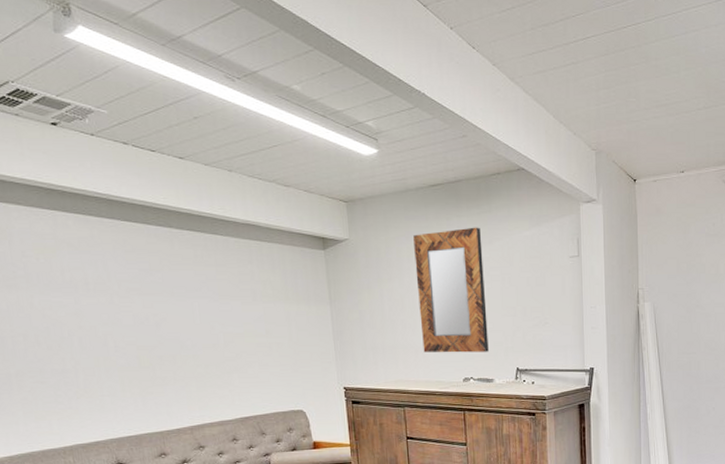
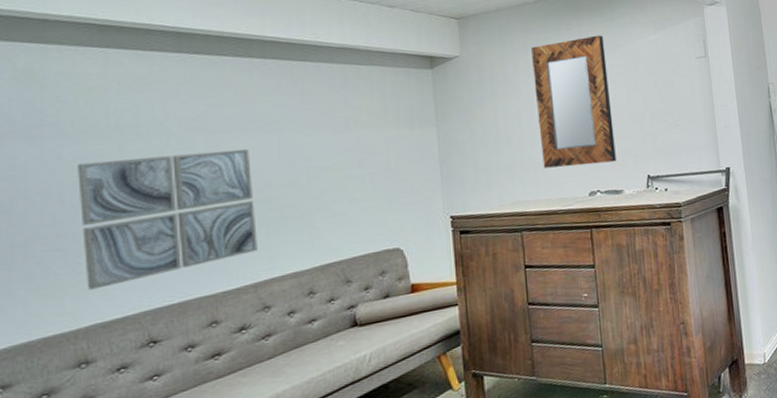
wall art: none [46,311,191,417] -> present [78,149,258,290]

